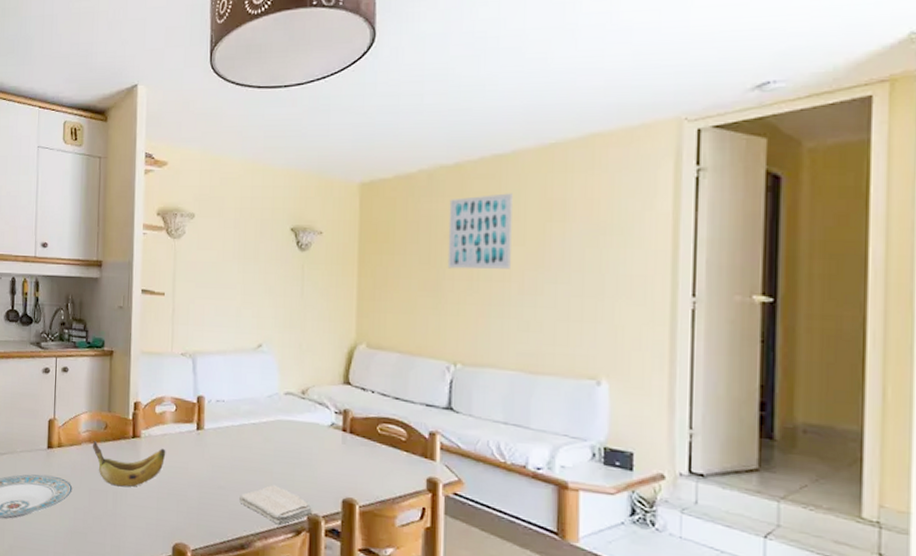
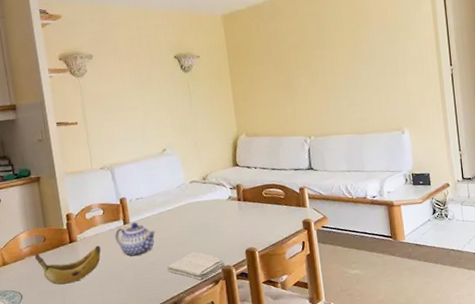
teapot: none [184,428,232,473] -> present [115,221,155,256]
wall art: present [447,193,513,270] -> none [289,11,337,70]

